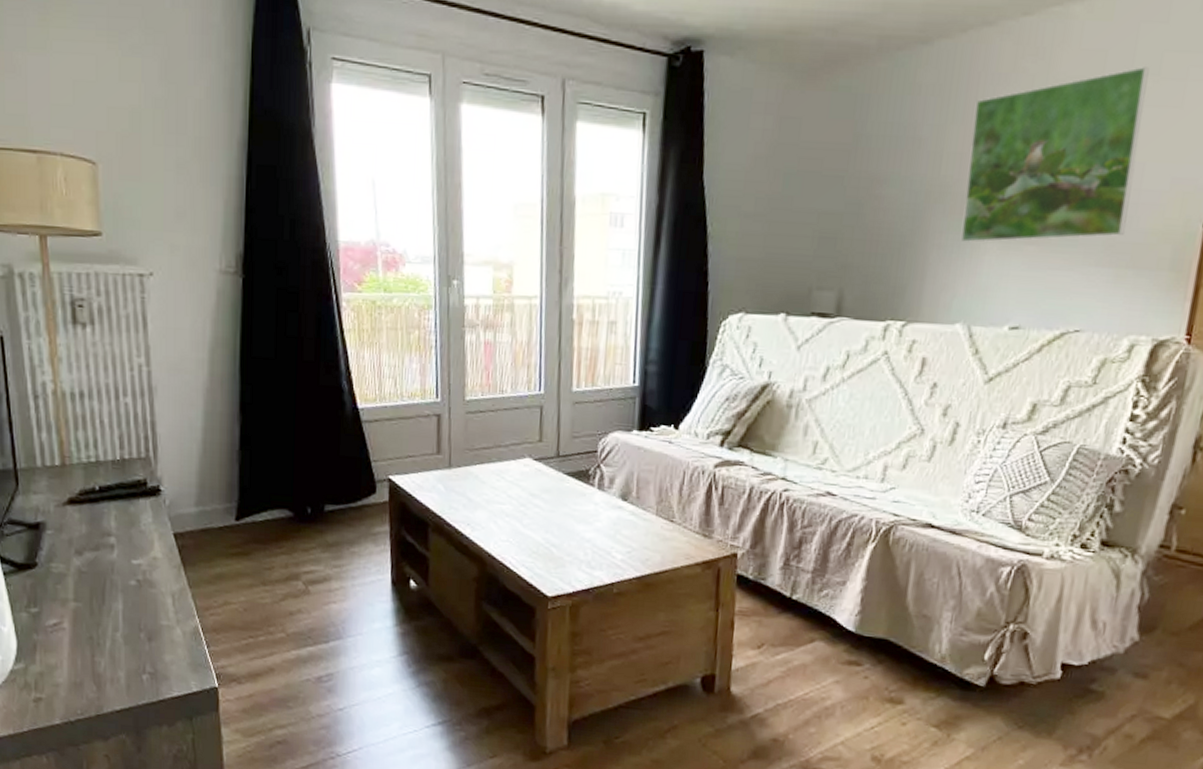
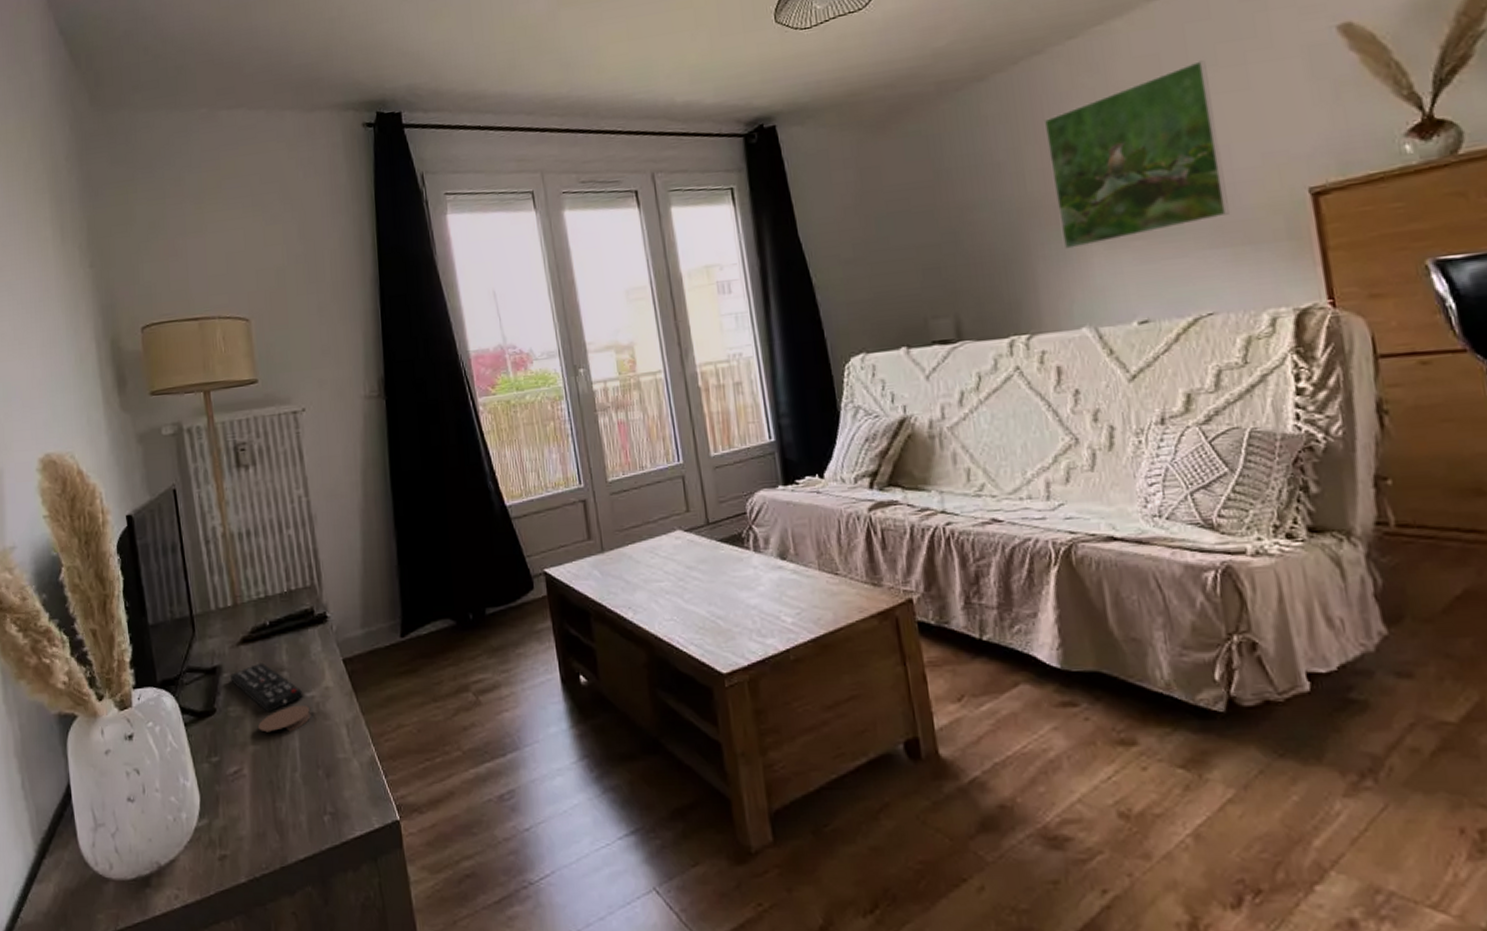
remote control: none [53,525,130,574] -> present [229,662,304,713]
coaster: none [81,570,137,595] -> present [258,704,311,733]

